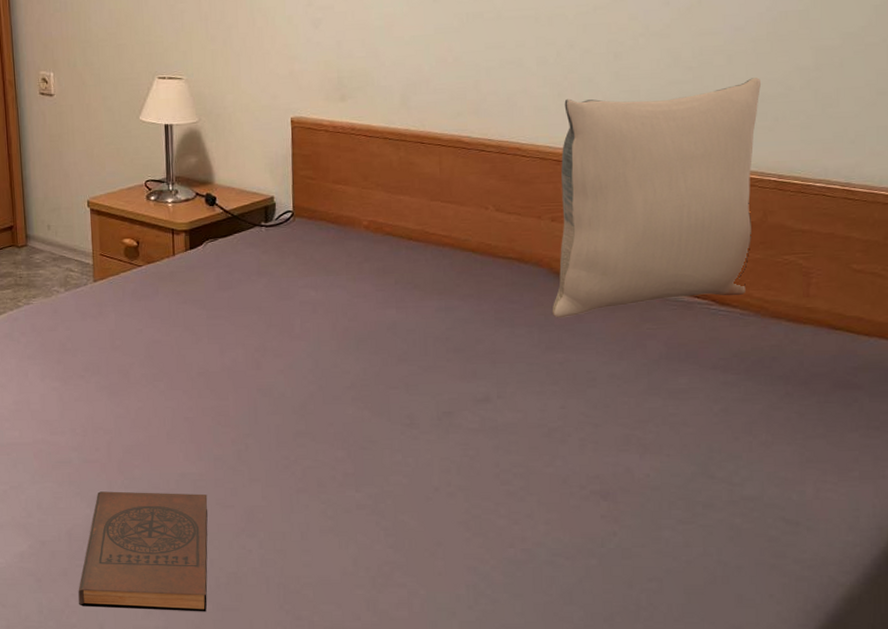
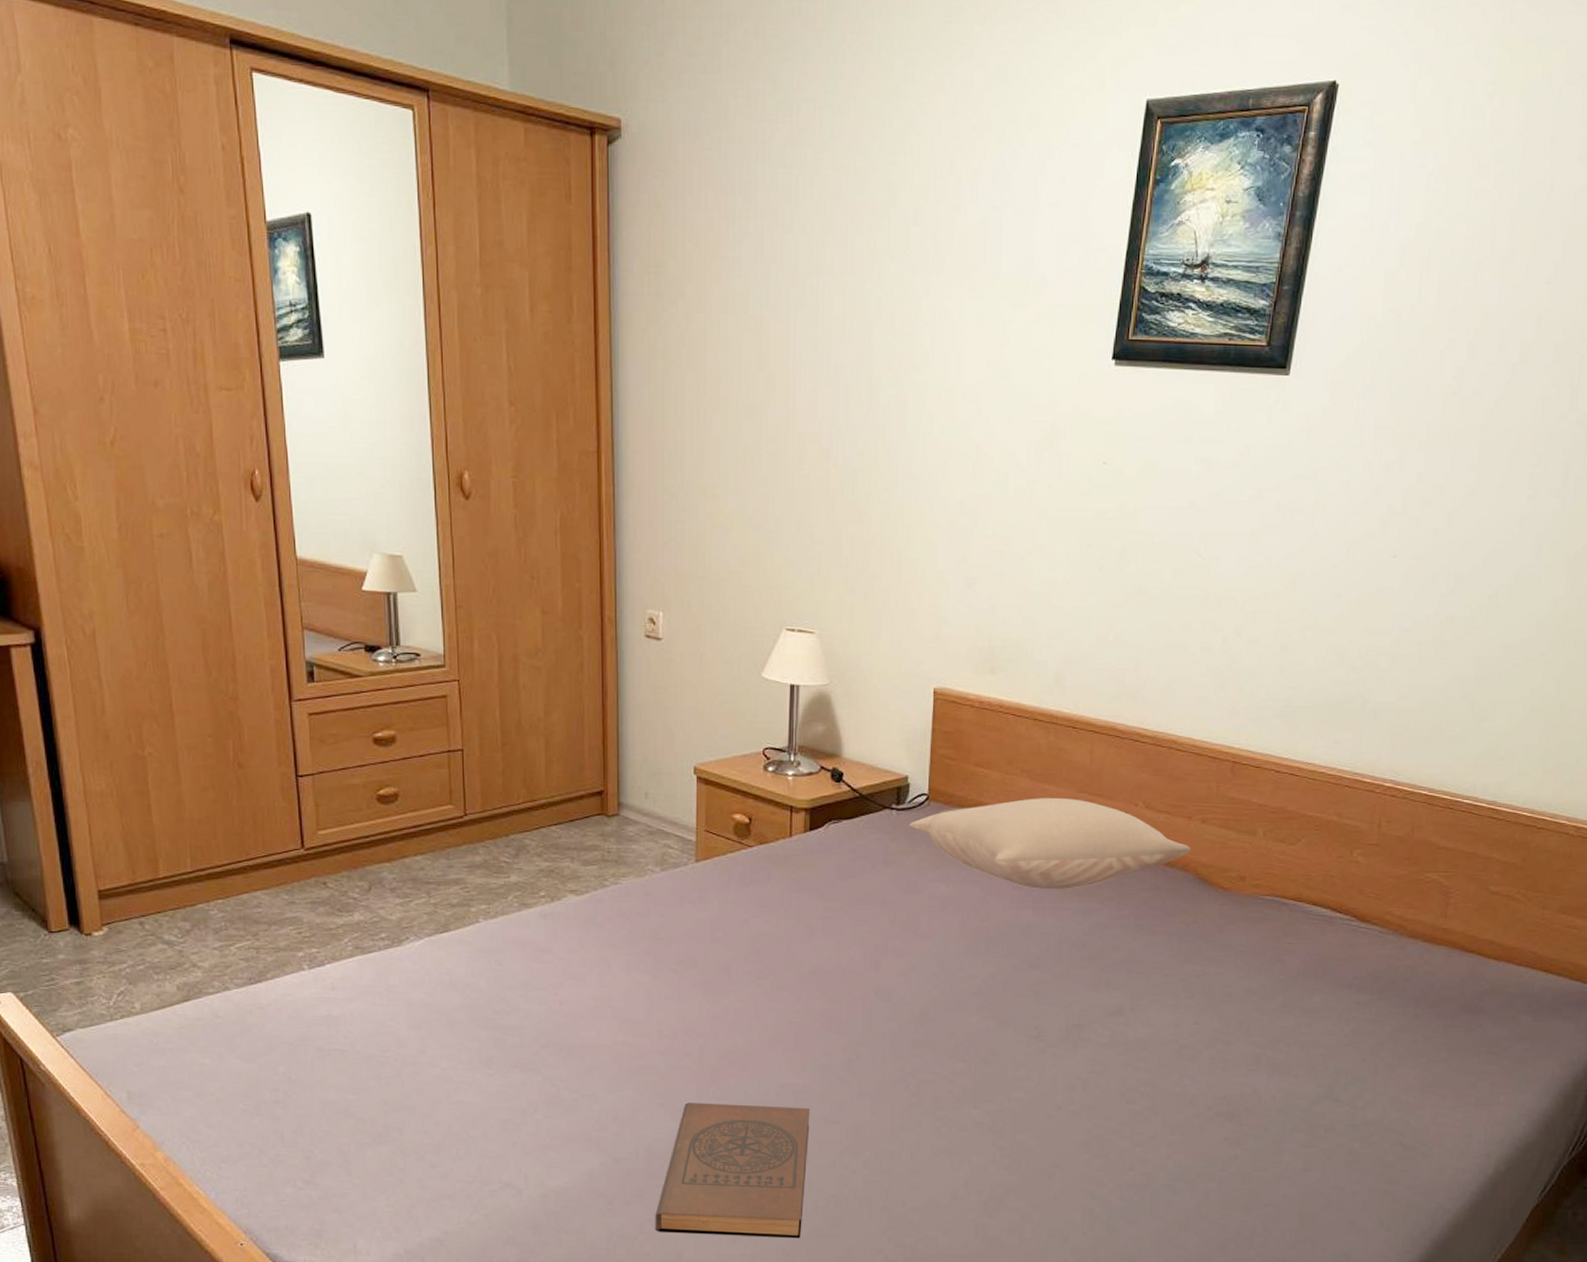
pillow: none [277,206,543,290] -> present [909,798,1191,889]
pillow: present [552,77,761,319] -> none [1193,684,1422,928]

